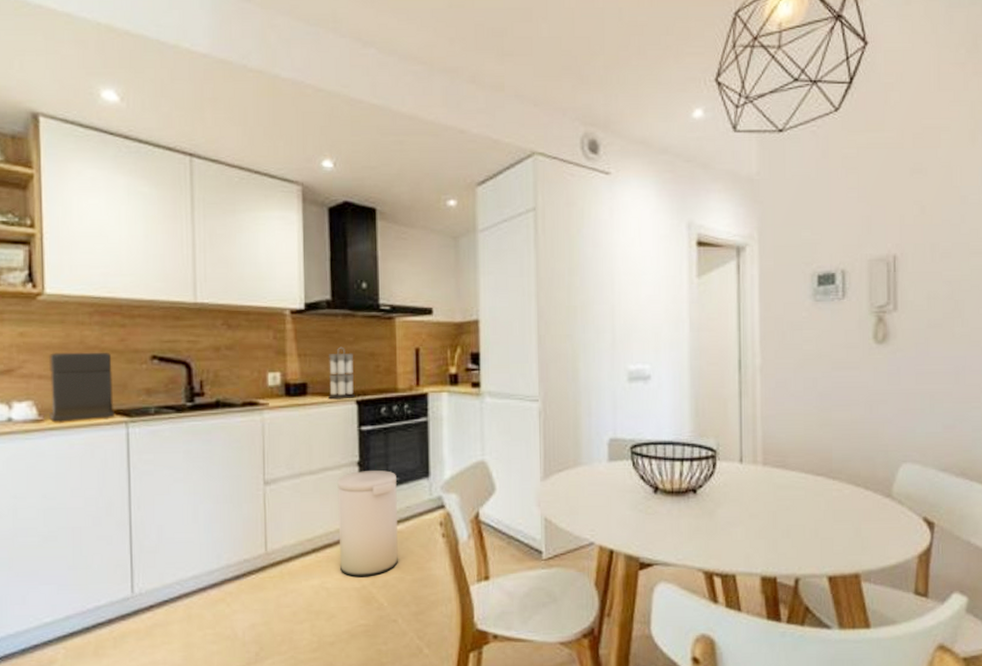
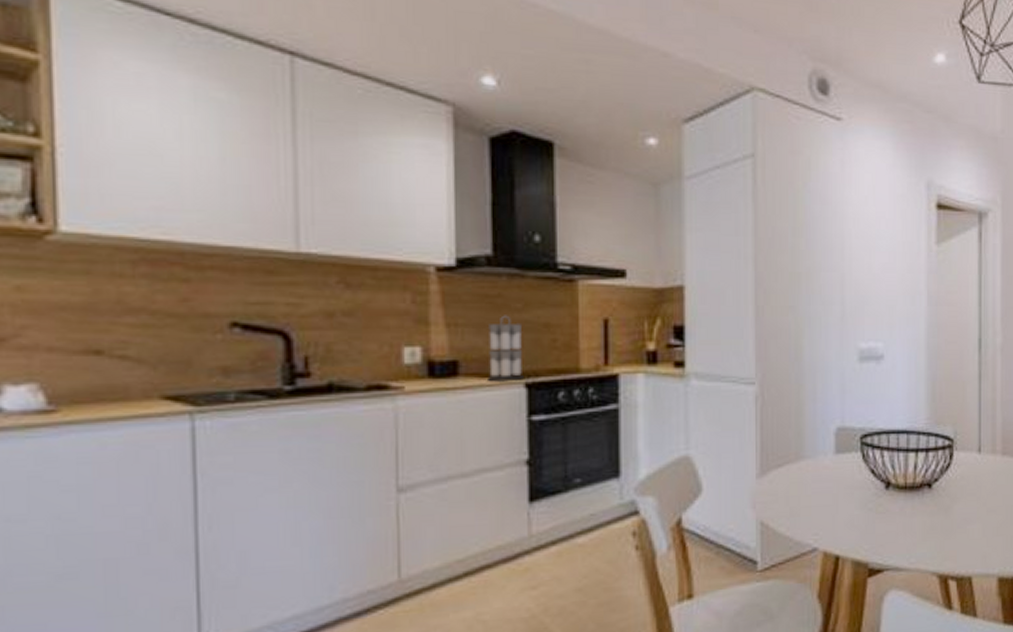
coffee maker: present [48,352,114,423] -> none [64,316,172,414]
pedal bin: present [337,470,398,578] -> none [499,470,579,605]

